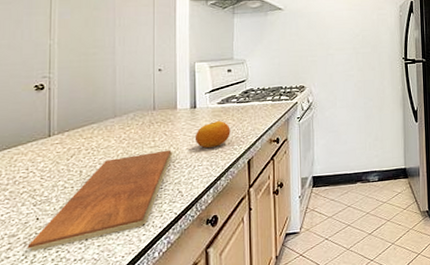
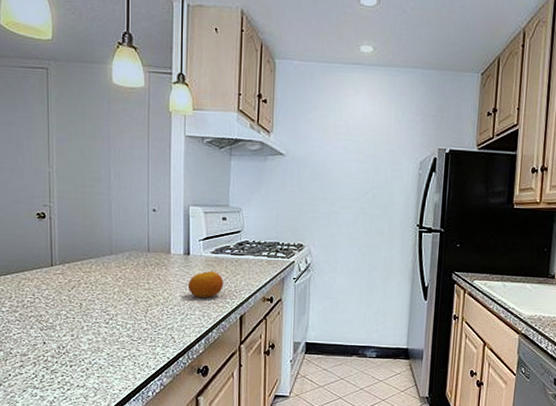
chopping board: present [27,150,173,251] -> none [36,294,167,372]

